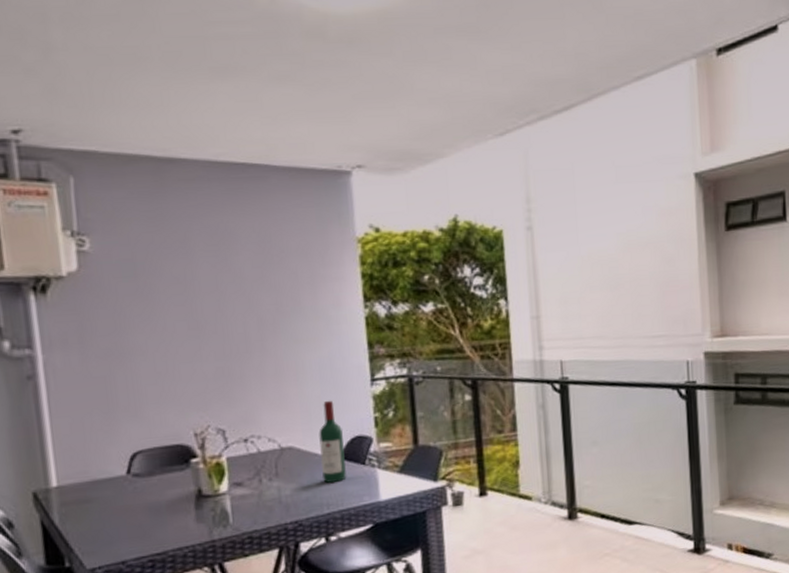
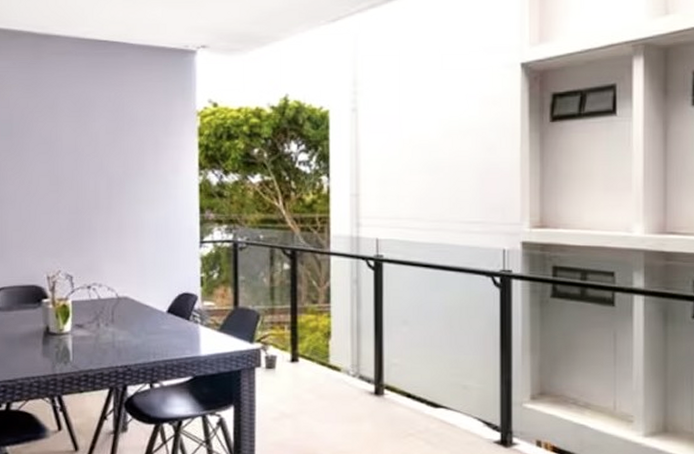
wine bottle: present [319,400,346,483] -> none [150,257,172,333]

